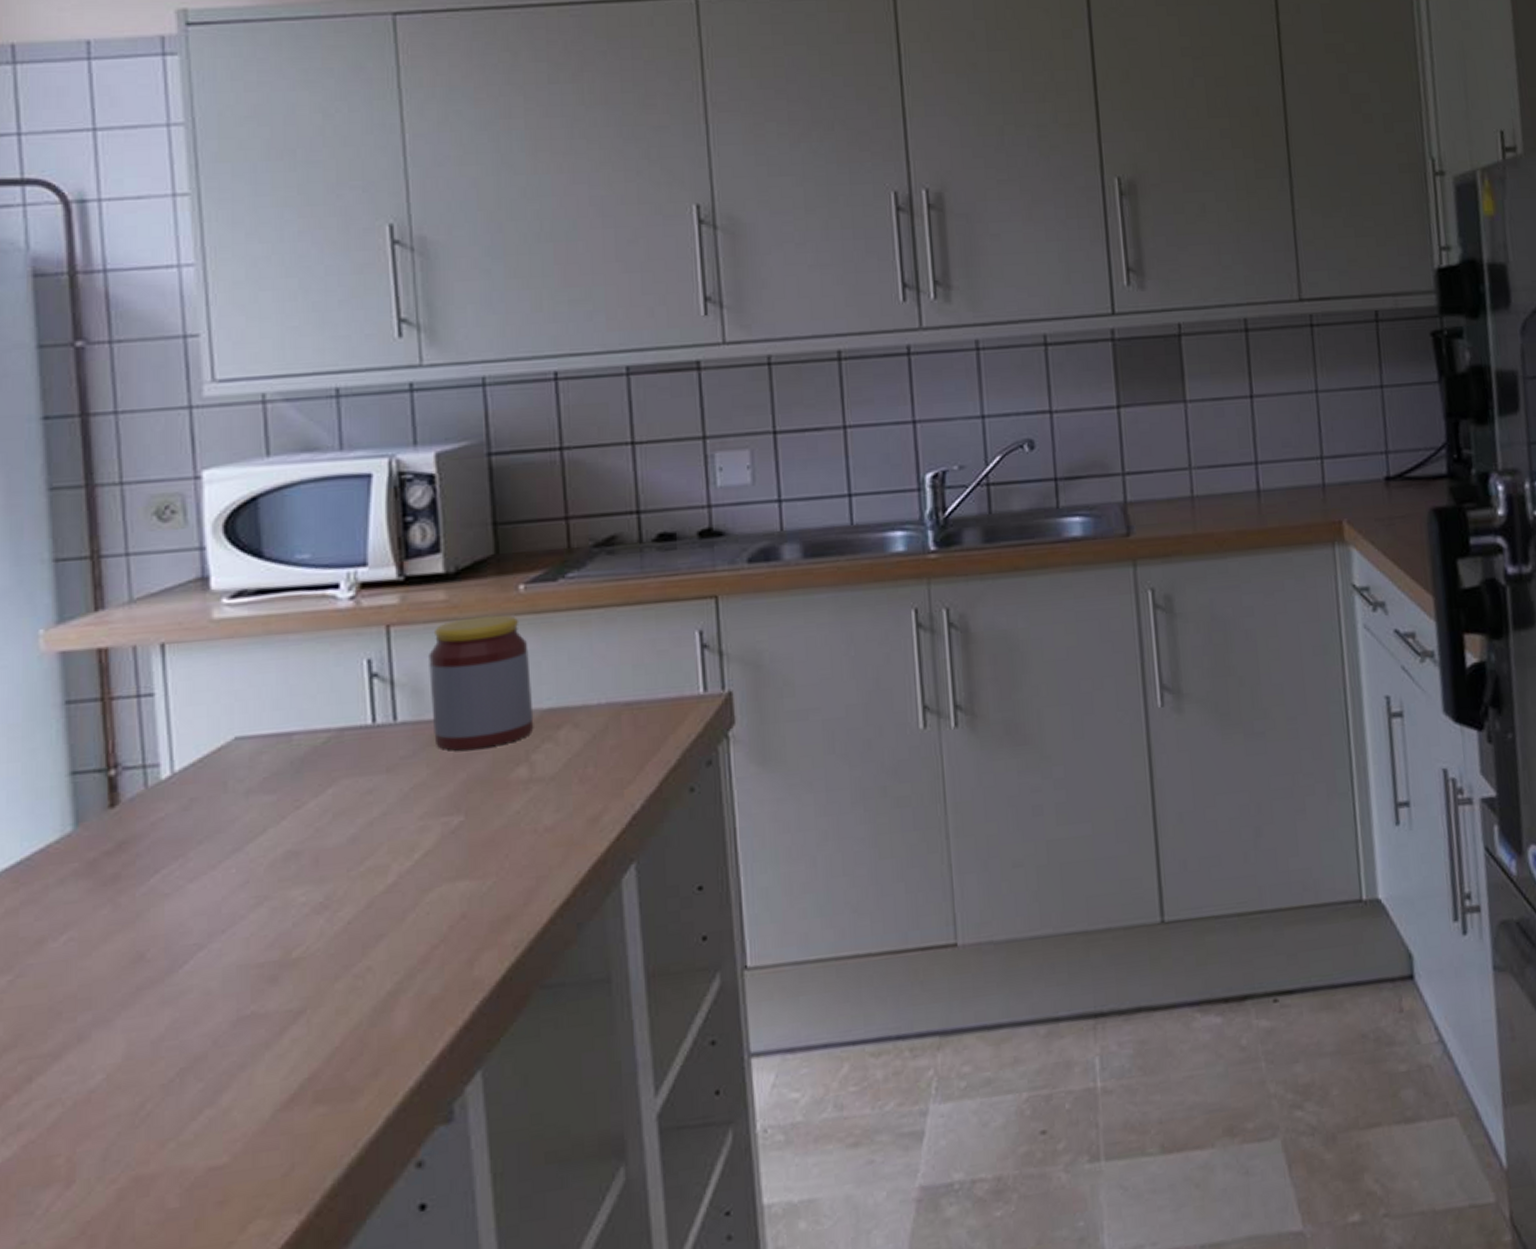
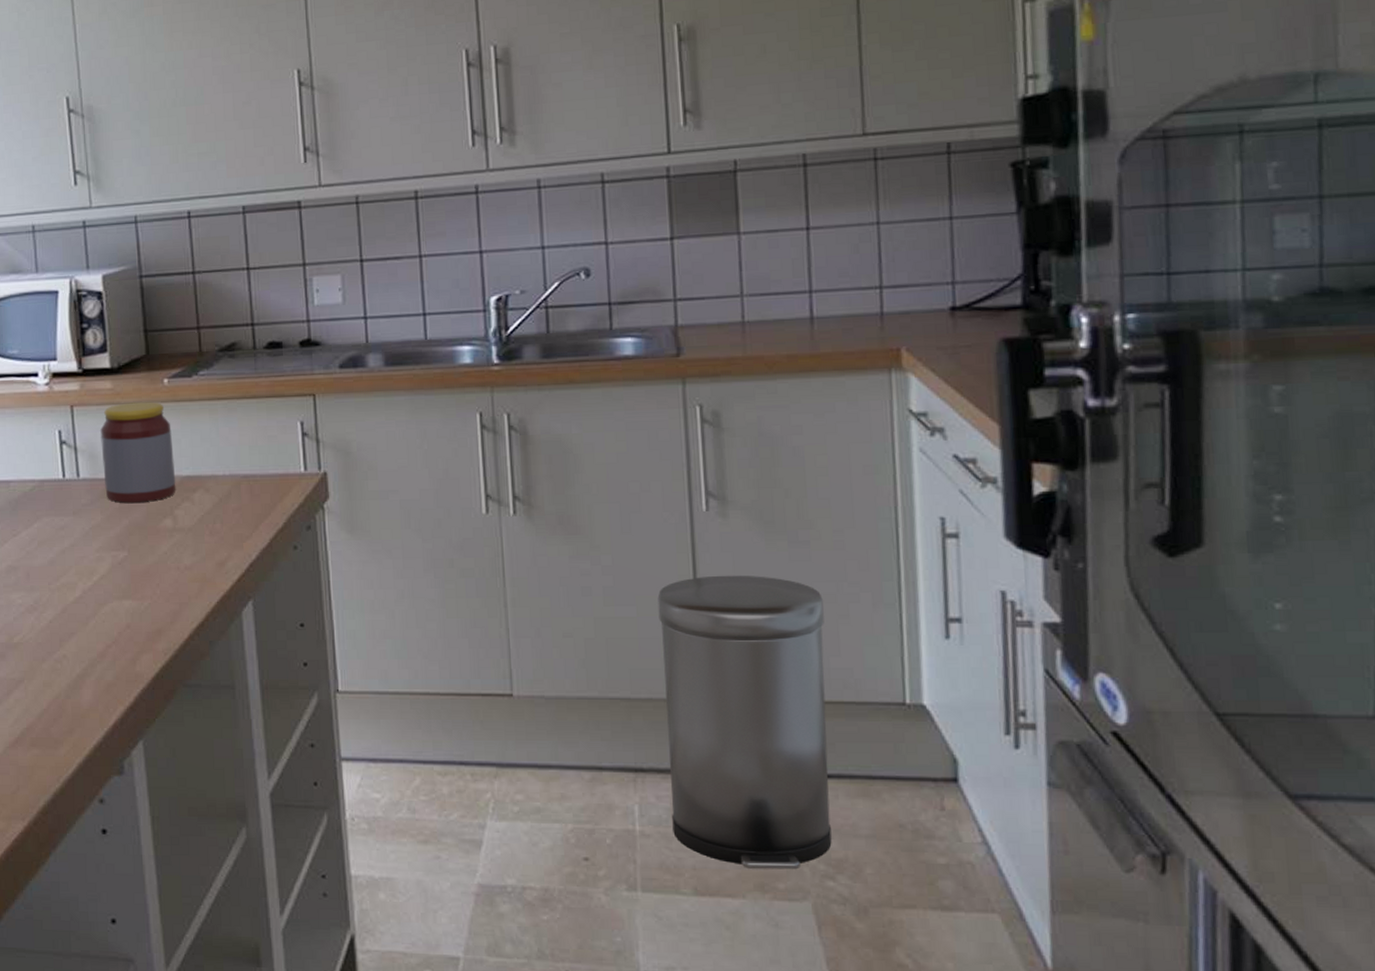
pedal bin: none [1113,775,1298,1112] -> present [657,575,832,870]

